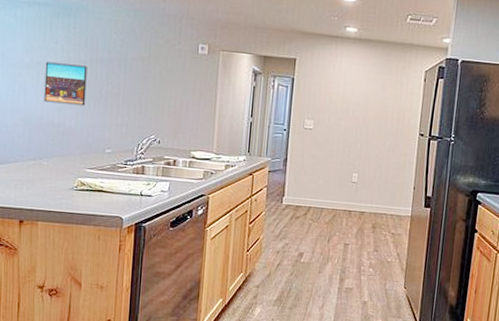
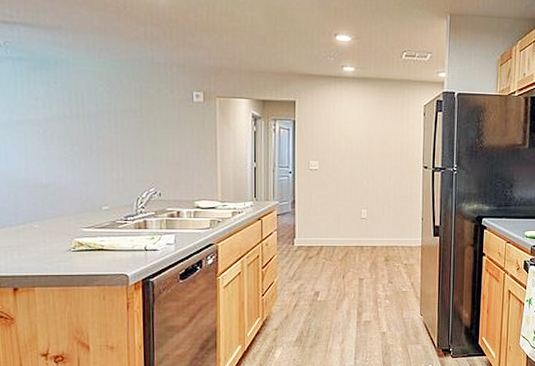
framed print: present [44,62,87,106] -> none [26,120,76,163]

